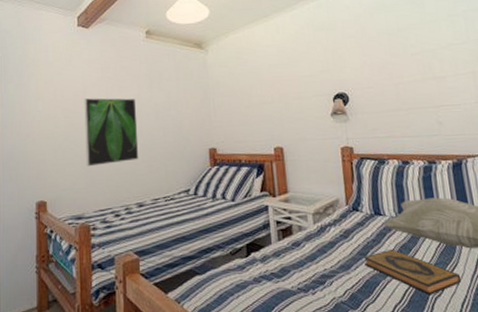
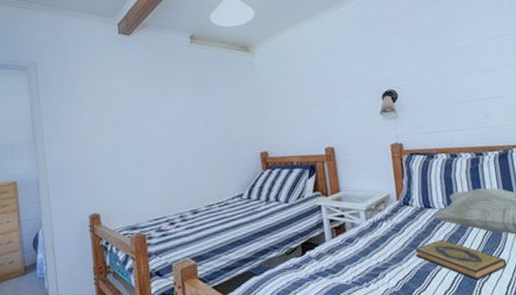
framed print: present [84,98,139,167] -> none [130,105,191,177]

